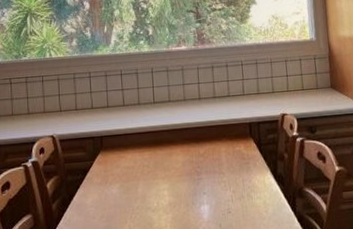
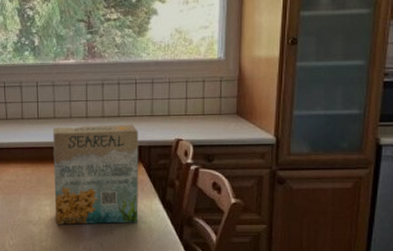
cereal box: none [168,103,254,209] -> present [52,124,139,225]

